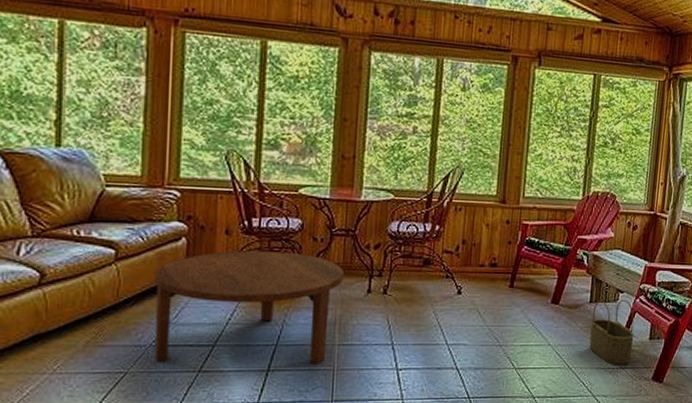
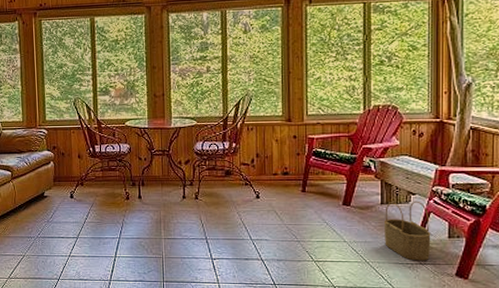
coffee table: present [154,251,344,365] -> none [36,169,164,253]

